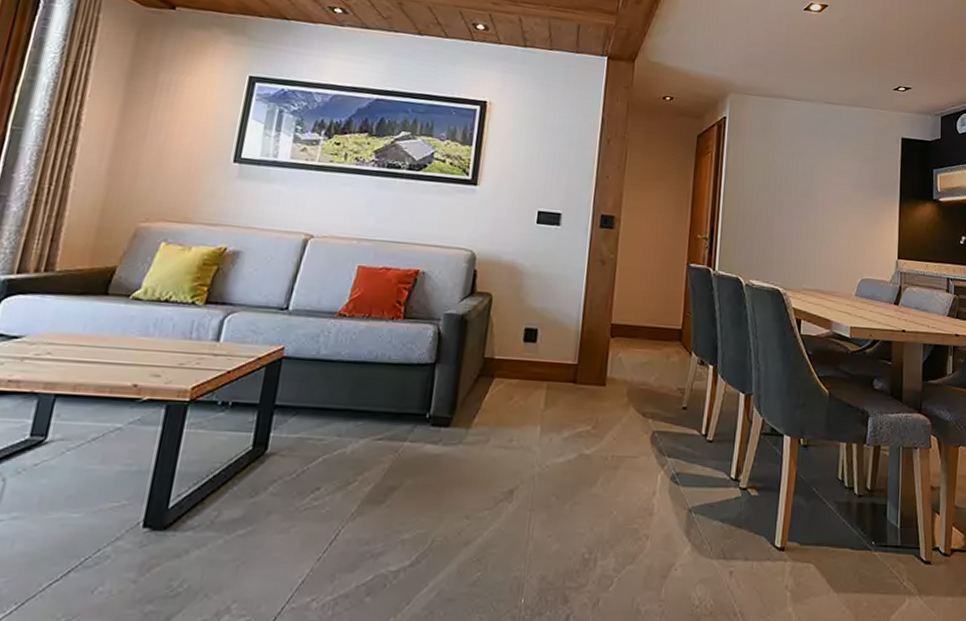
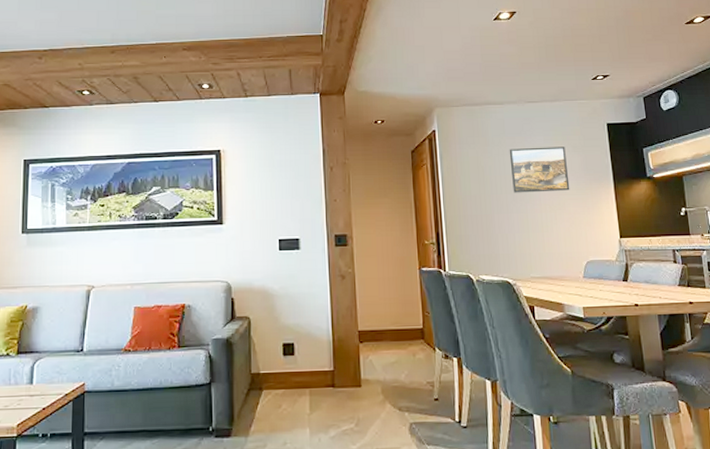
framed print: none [797,149,857,202] -> present [509,147,570,193]

